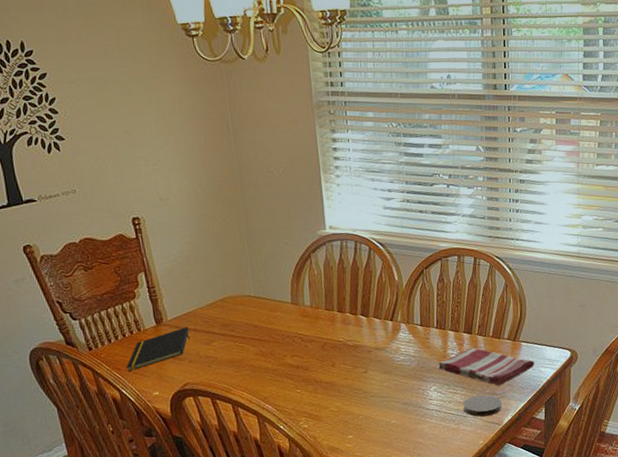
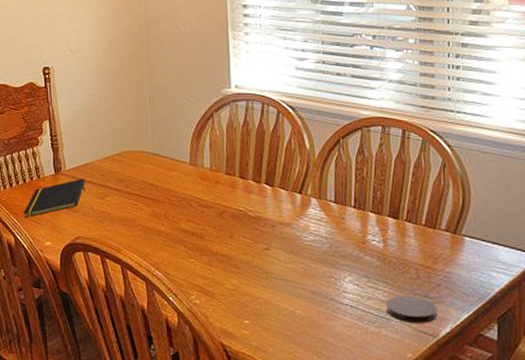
dish towel: present [438,348,535,387] -> none [355,236,483,288]

